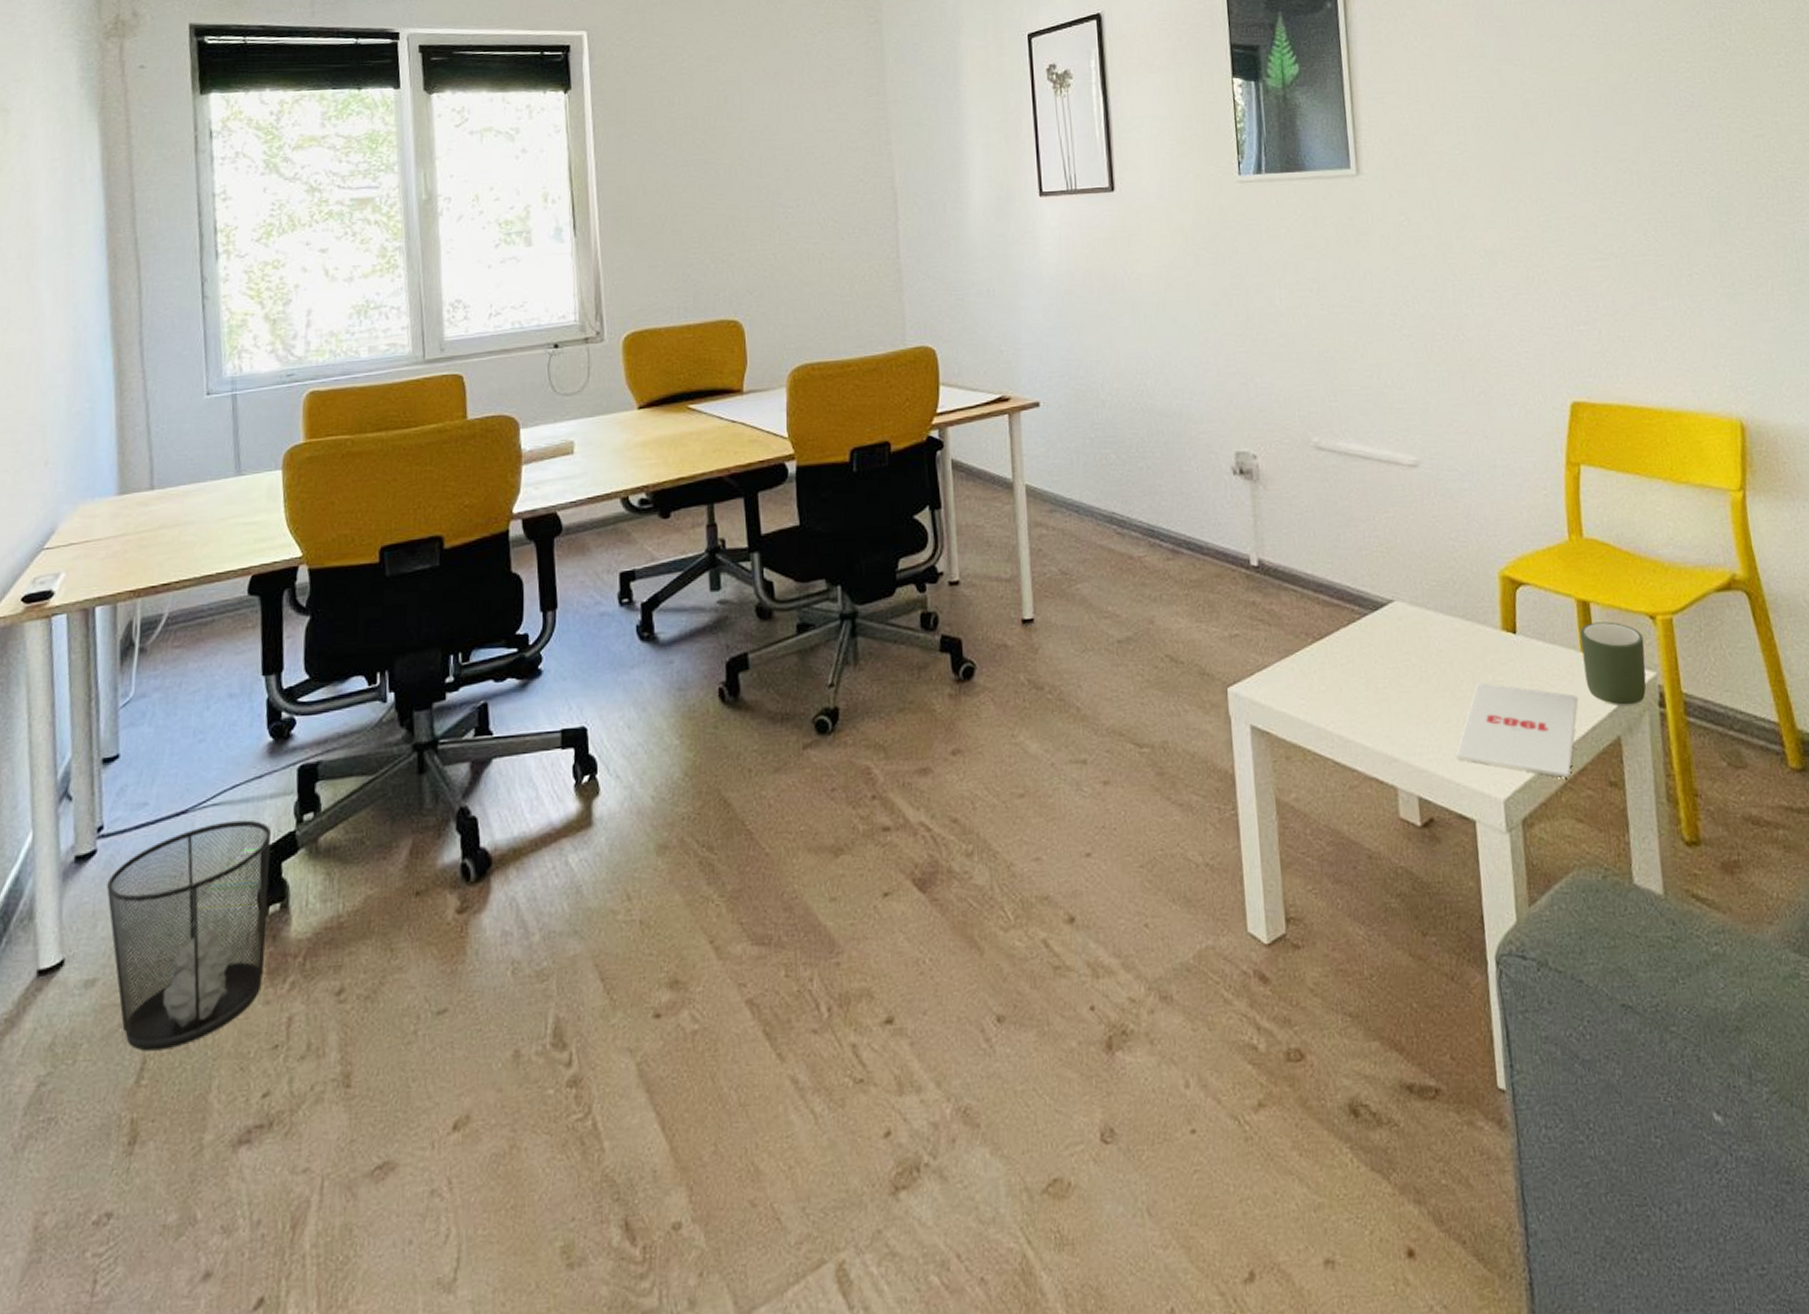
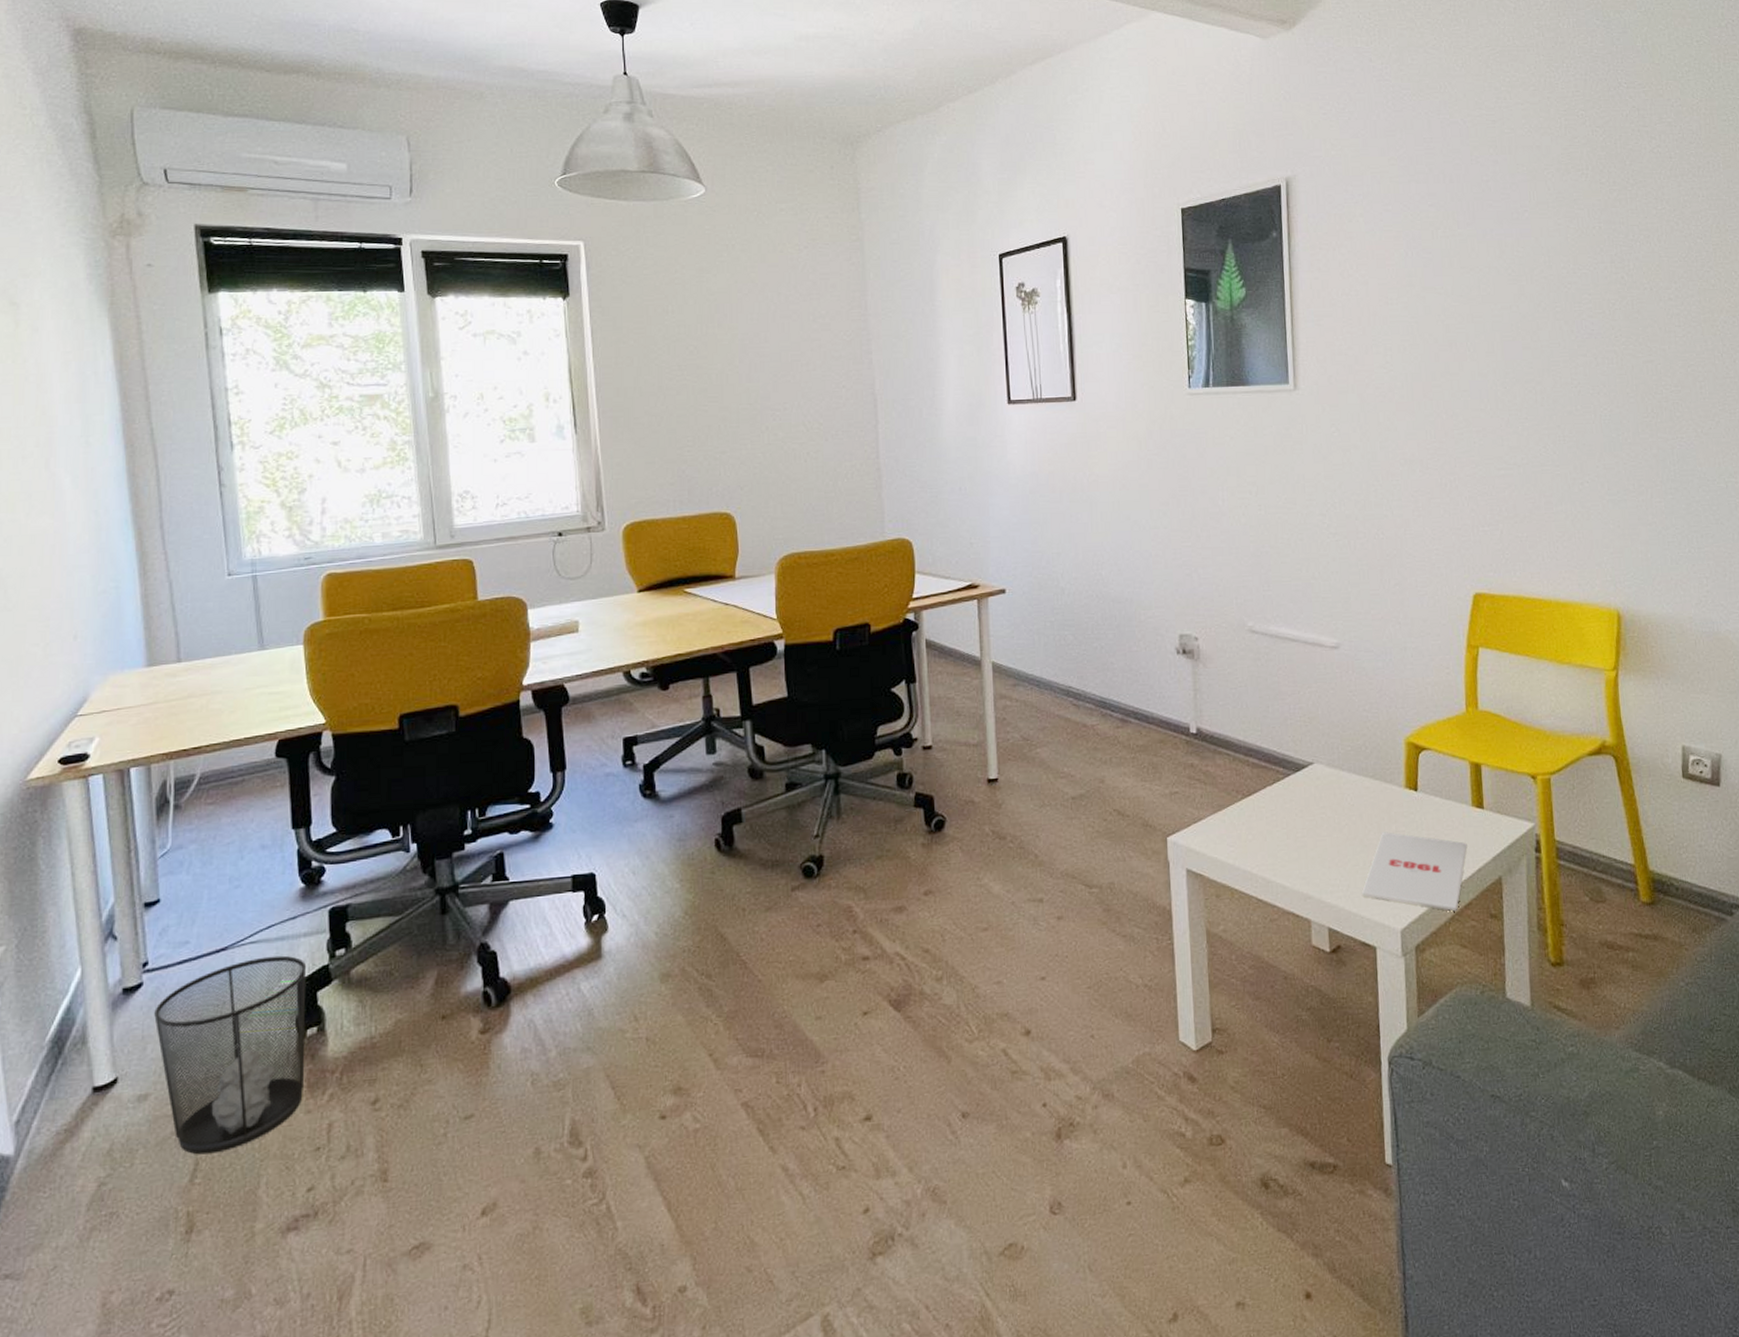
mug: present [1580,621,1647,707] -> none [1472,781,1526,852]

